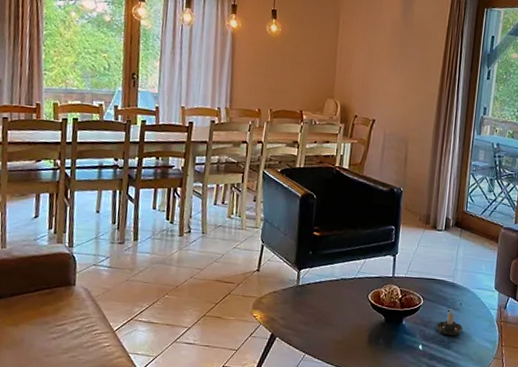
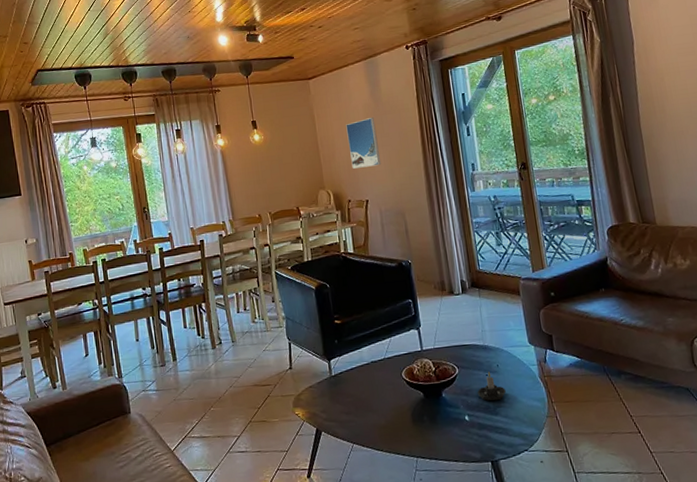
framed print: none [366,37,401,88] -> present [346,117,382,169]

